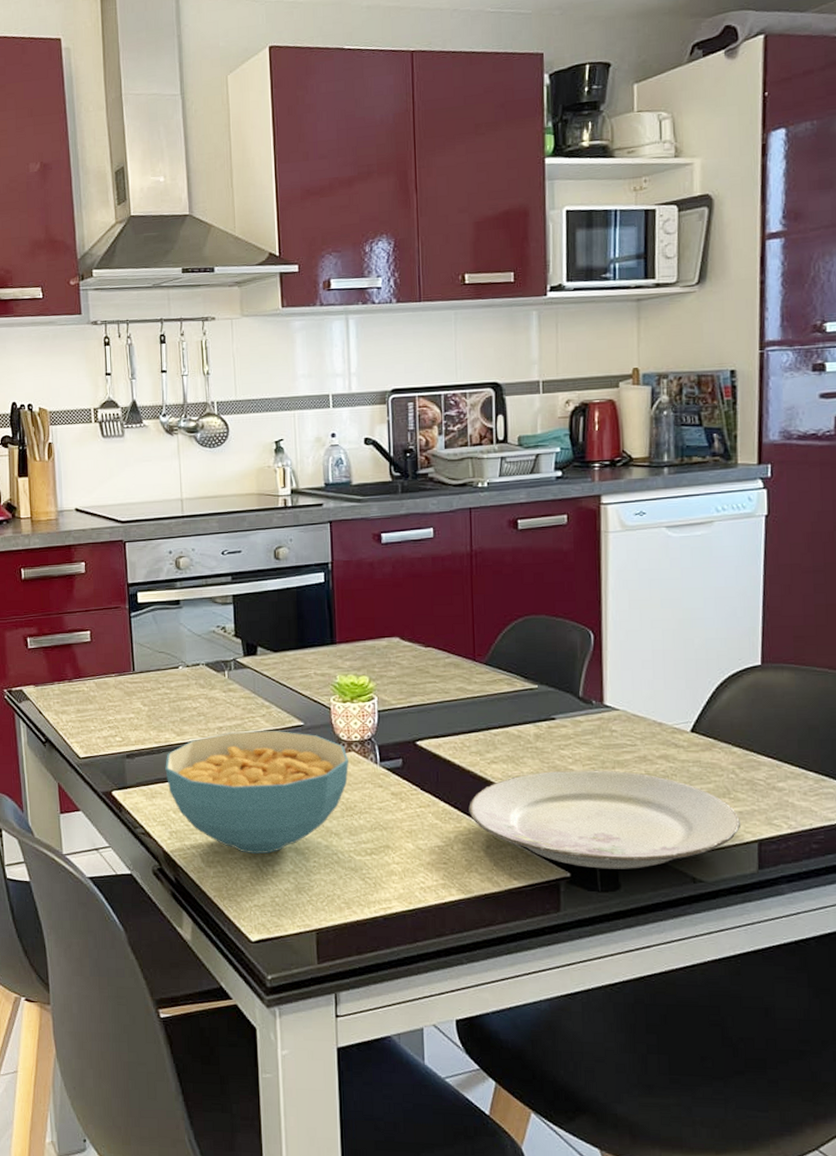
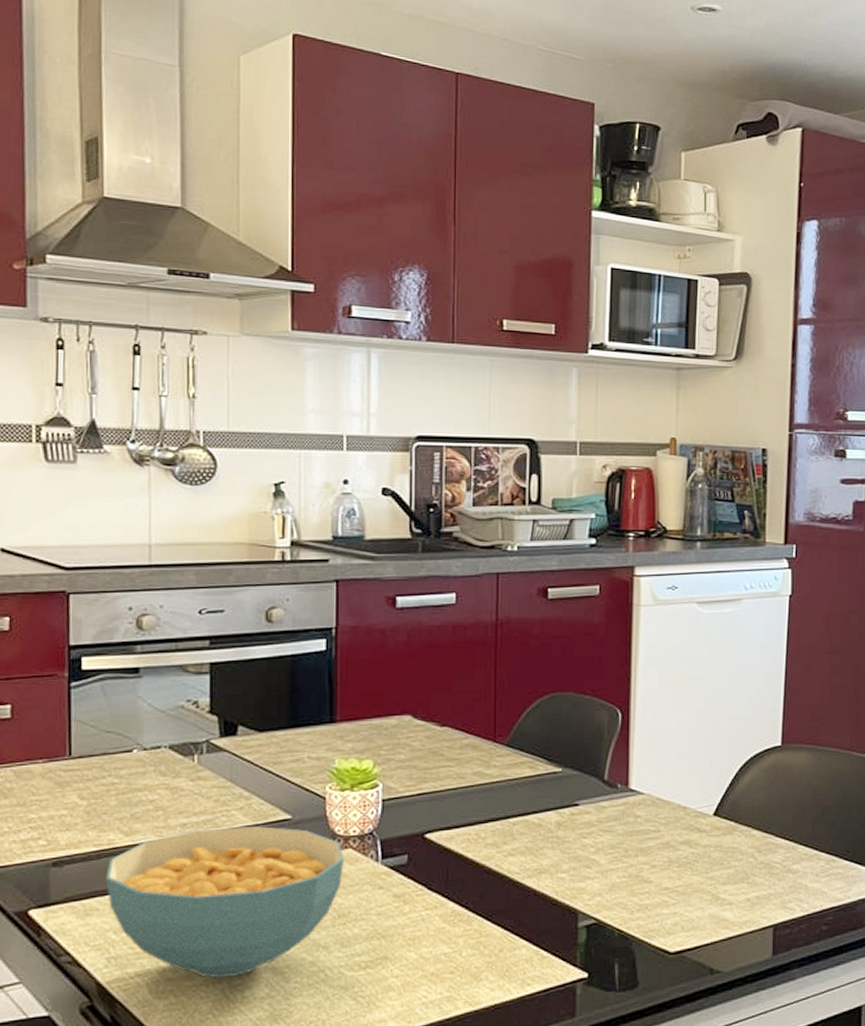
plate: present [469,770,741,869] -> none [481,858,758,967]

